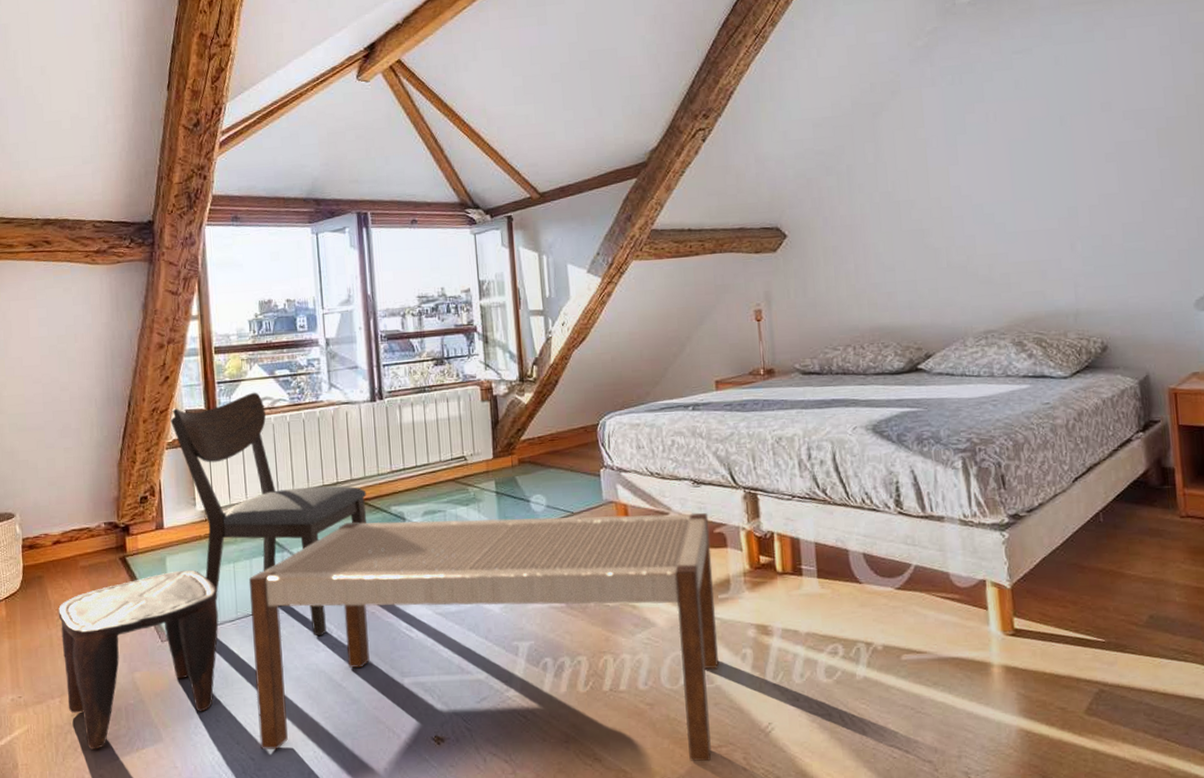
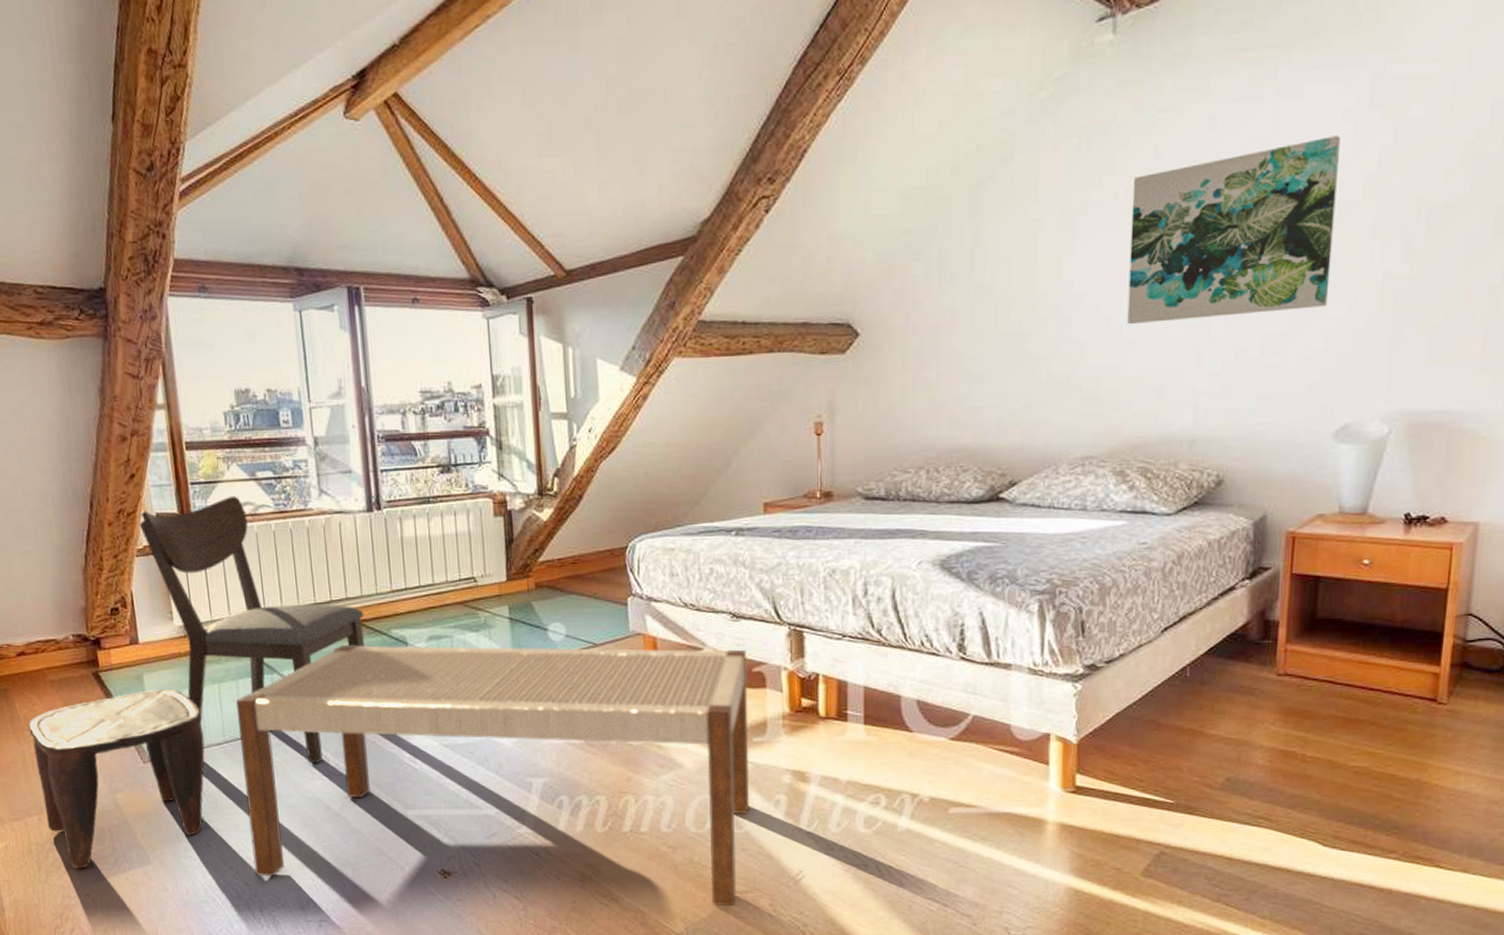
wall art: none [999,66,1173,220] -> present [1127,136,1340,325]

